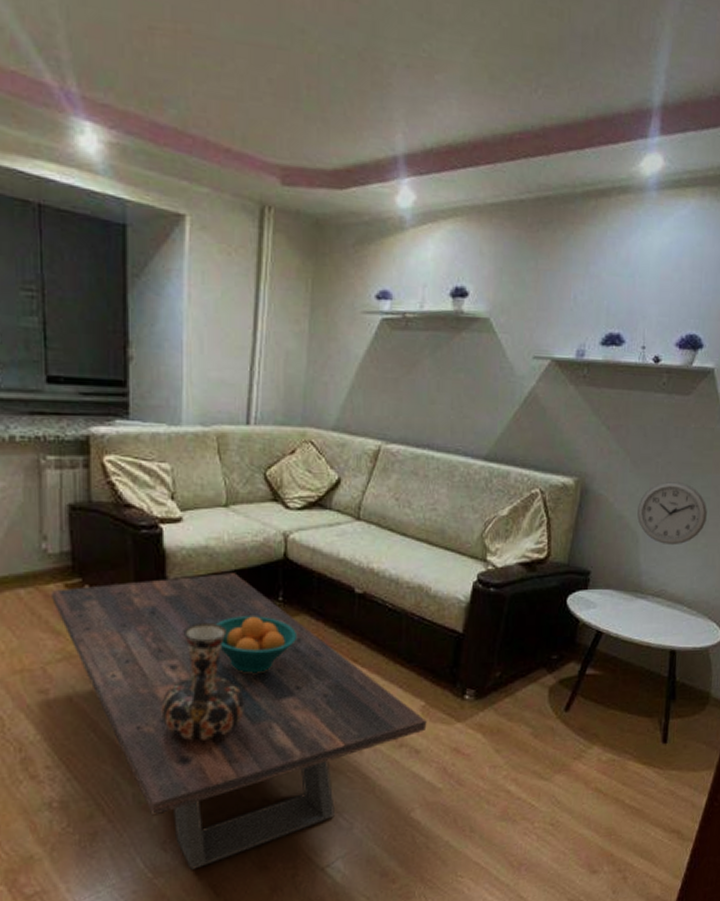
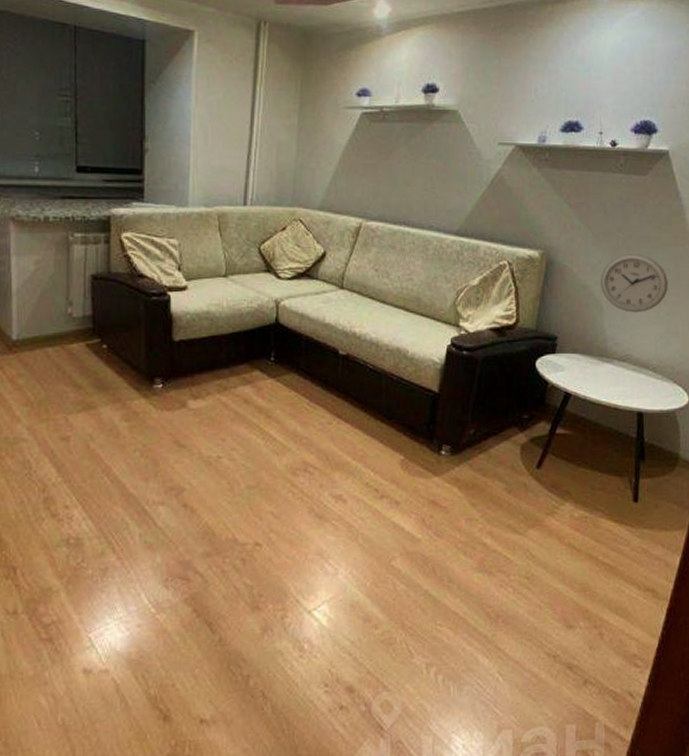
coffee table: present [51,573,427,870] -> none [75,335,406,607]
decorative vase: present [161,622,244,741] -> none [166,379,239,487]
fruit bowl: present [216,616,298,673] -> none [215,374,287,426]

